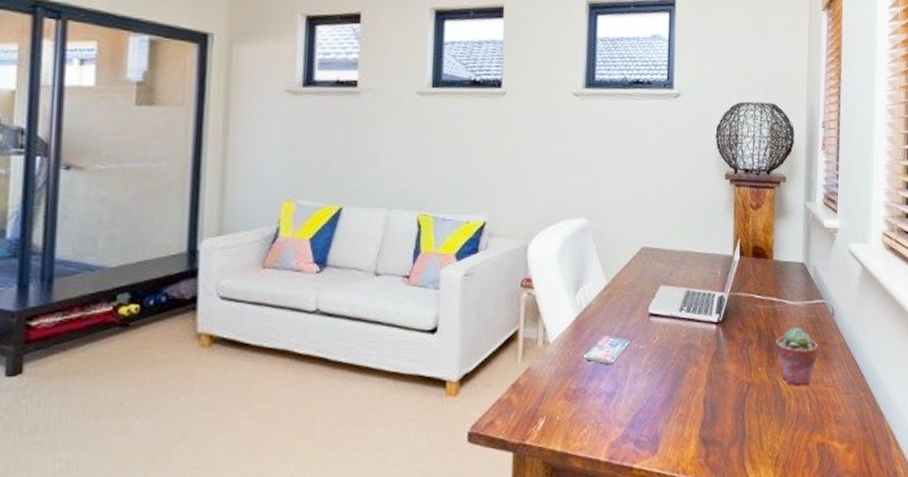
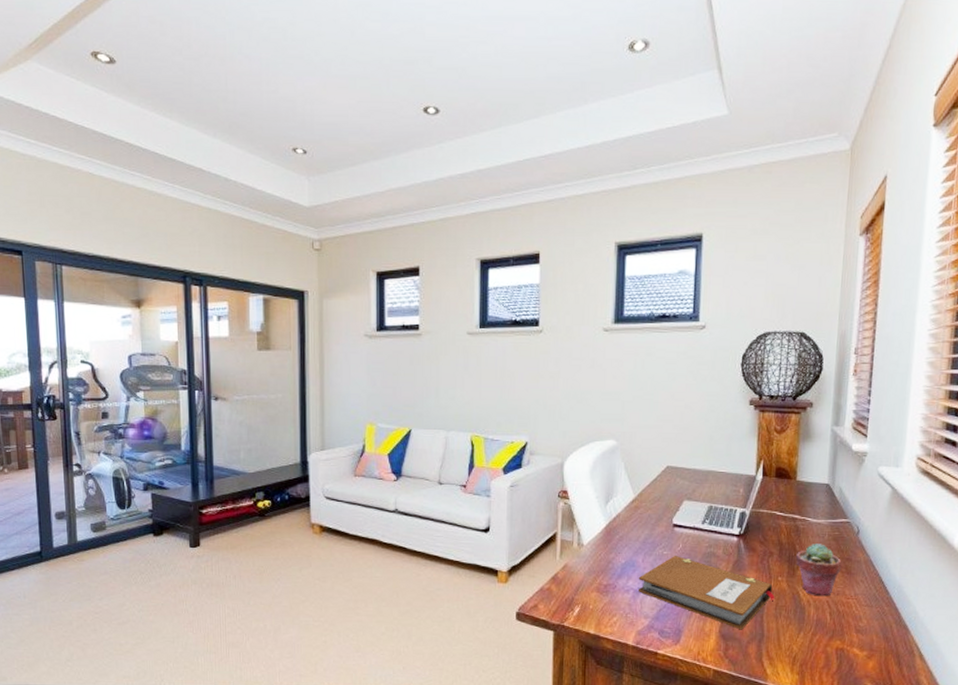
smartphone: present [584,334,629,365] -> none [613,540,655,566]
notebook: none [611,349,757,432] -> present [637,555,776,630]

